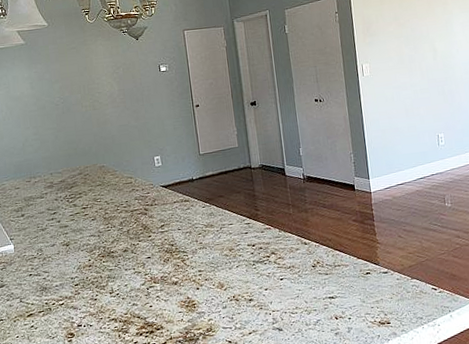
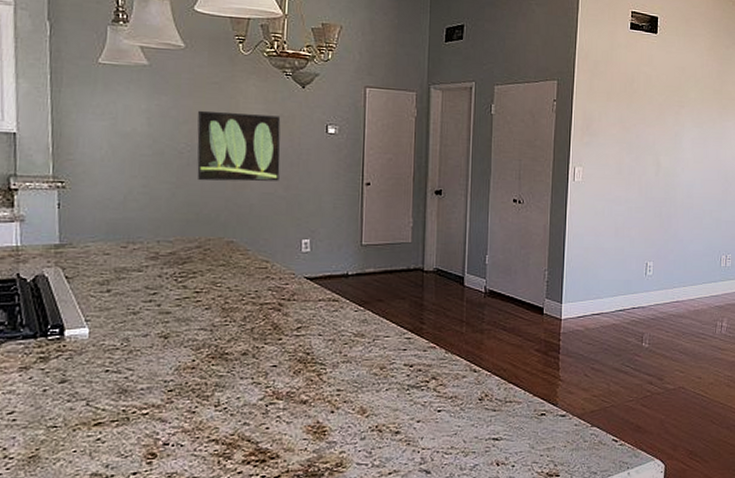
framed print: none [64,65,131,124] -> present [197,110,281,182]

